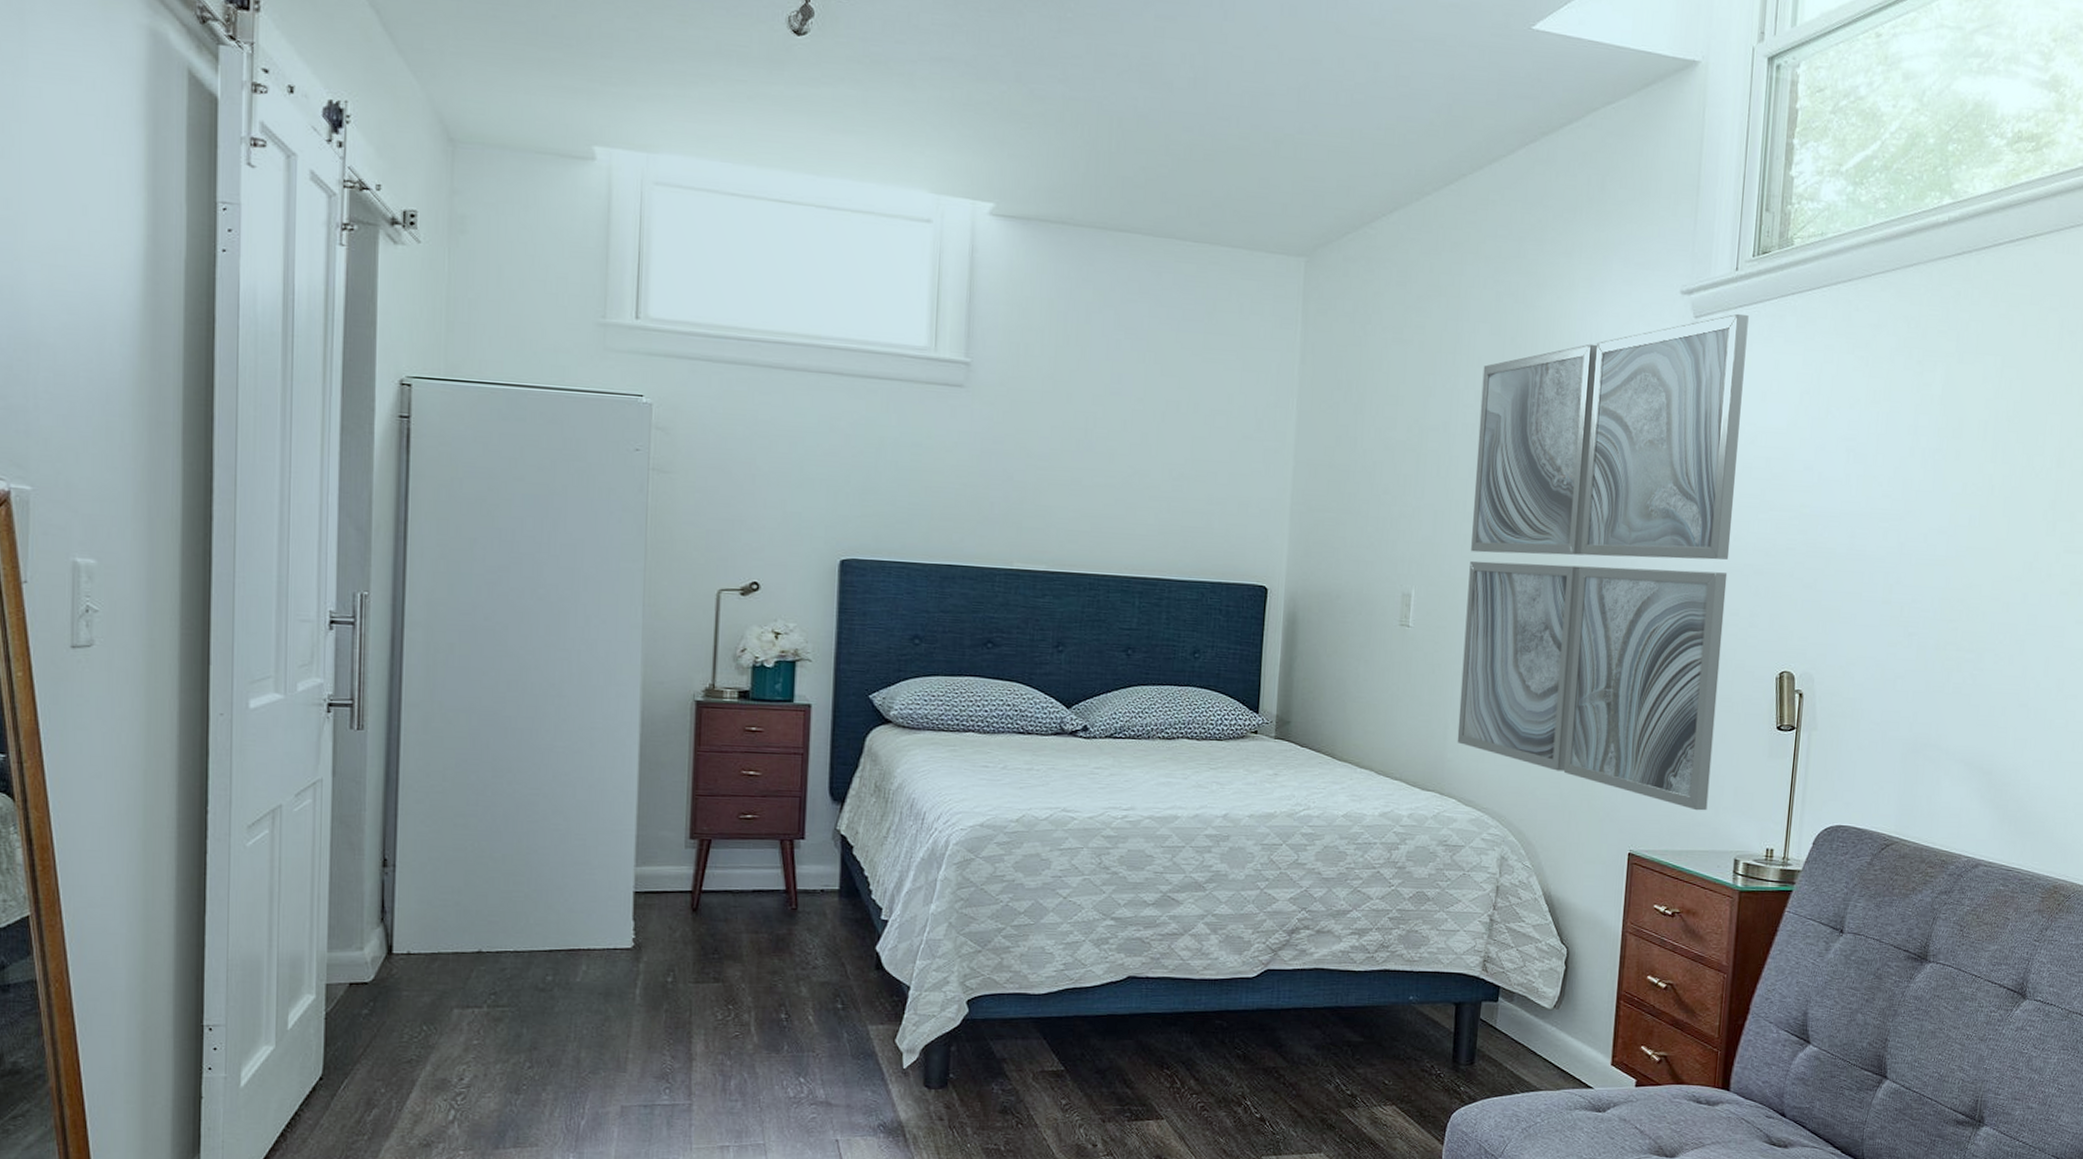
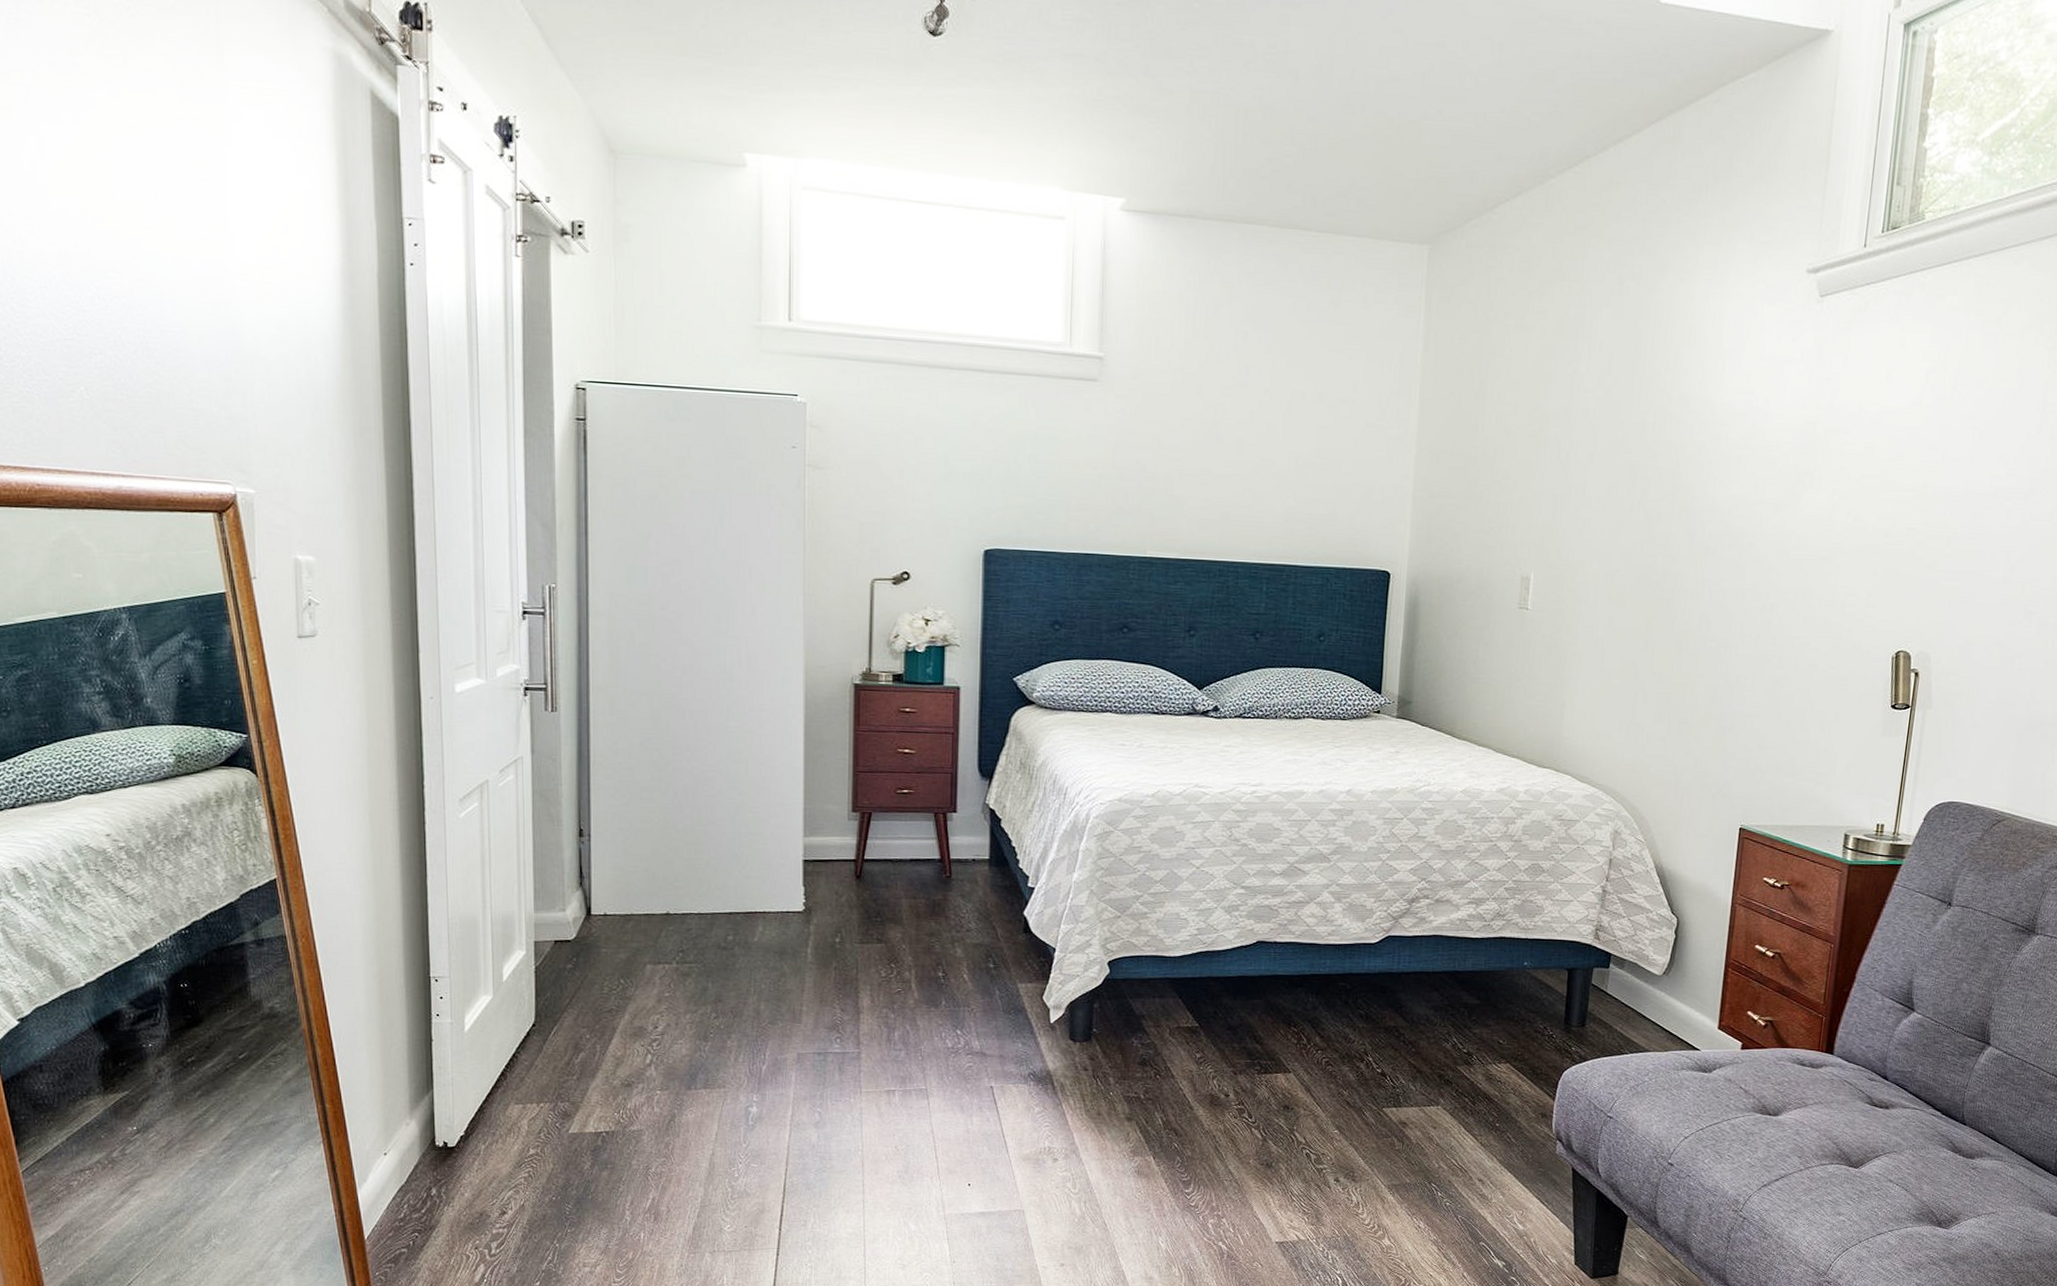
wall art: present [1457,313,1749,811] -> none [1573,291,1876,788]

